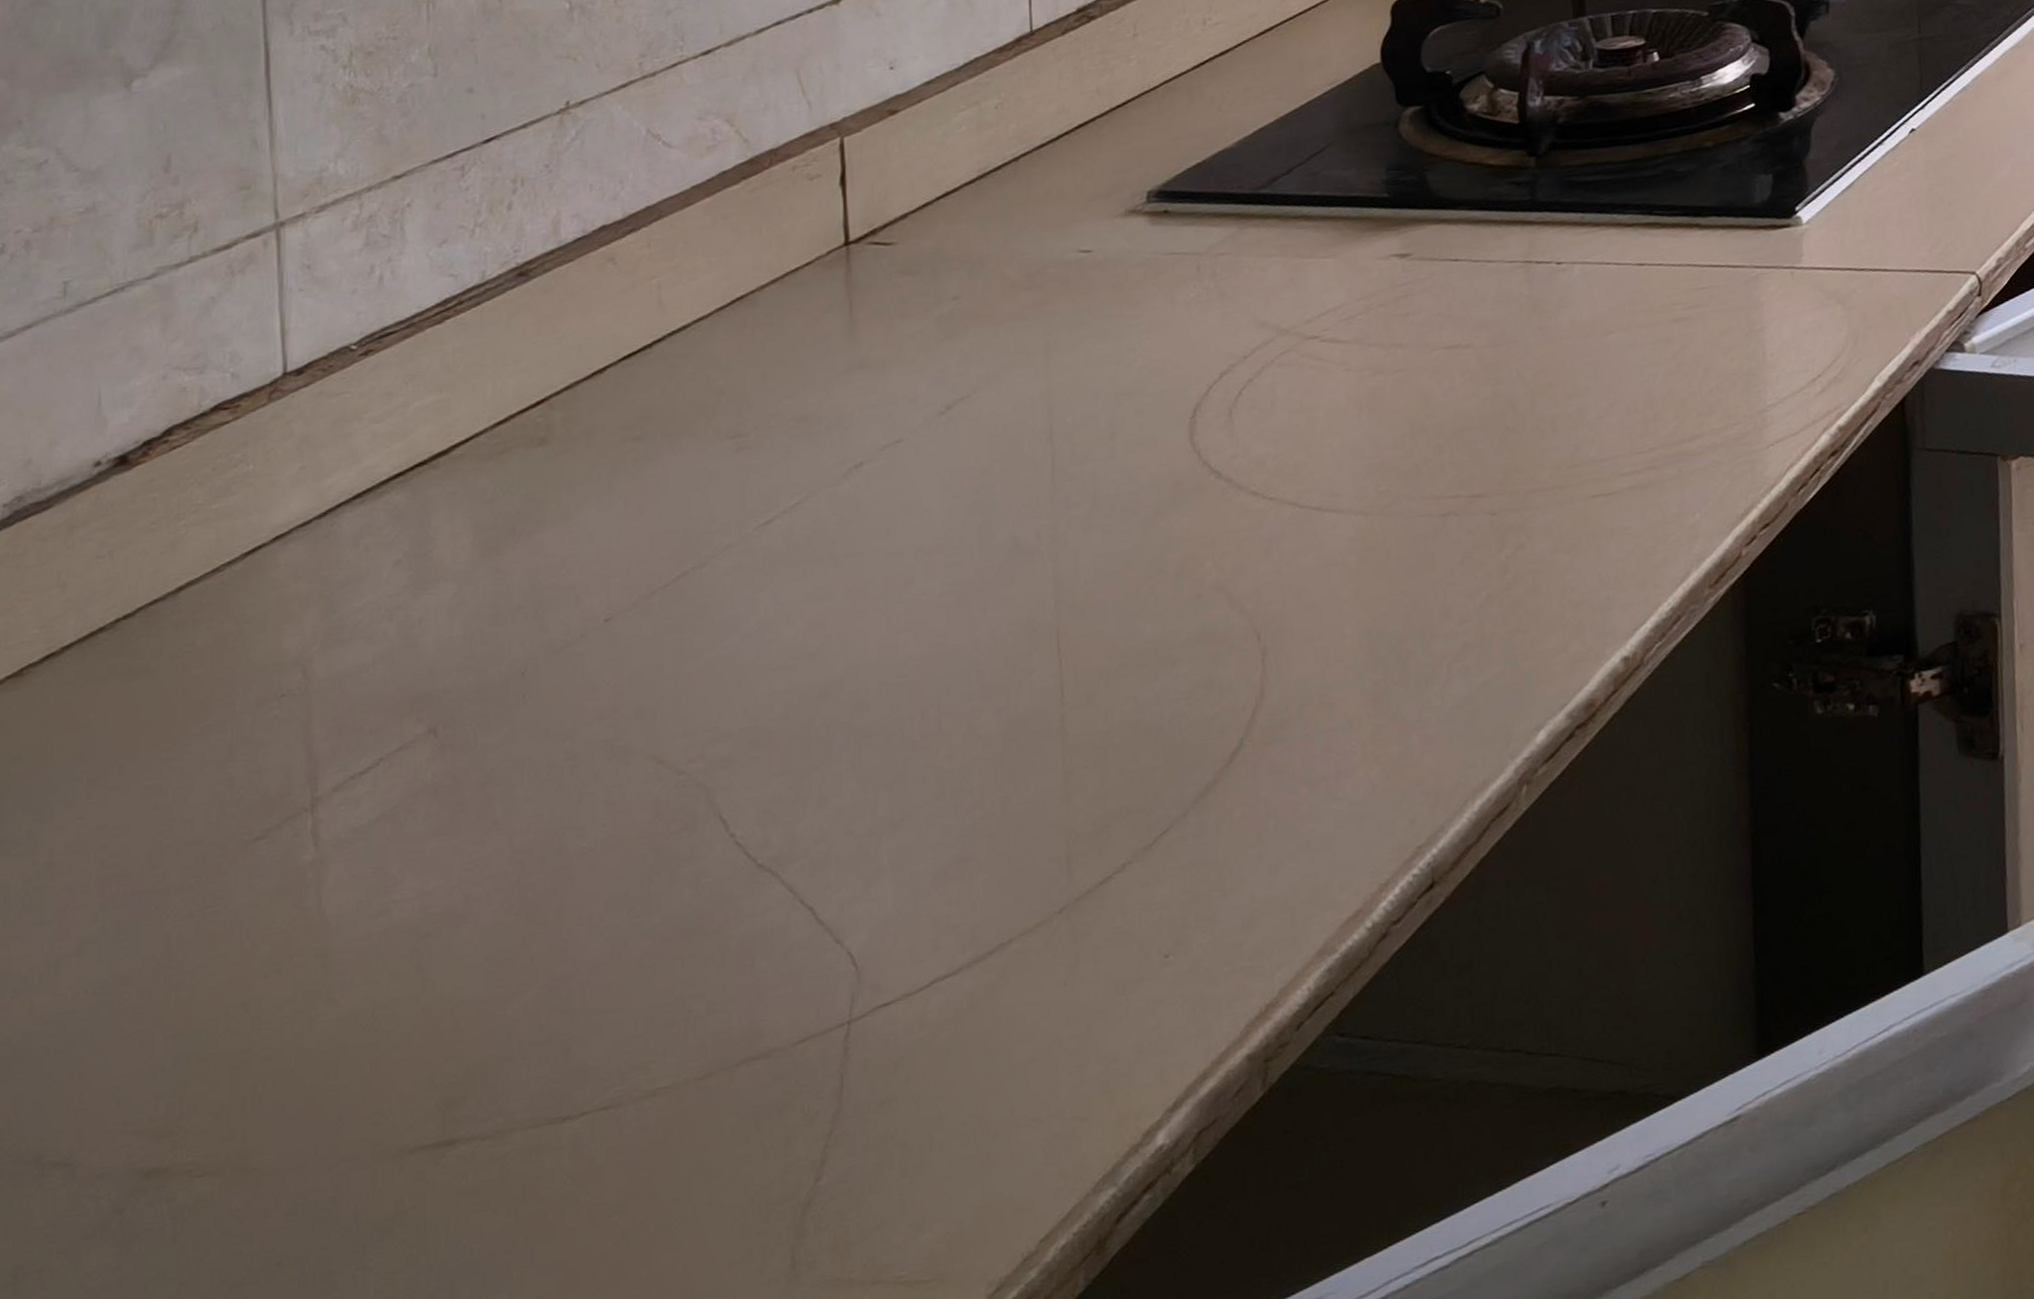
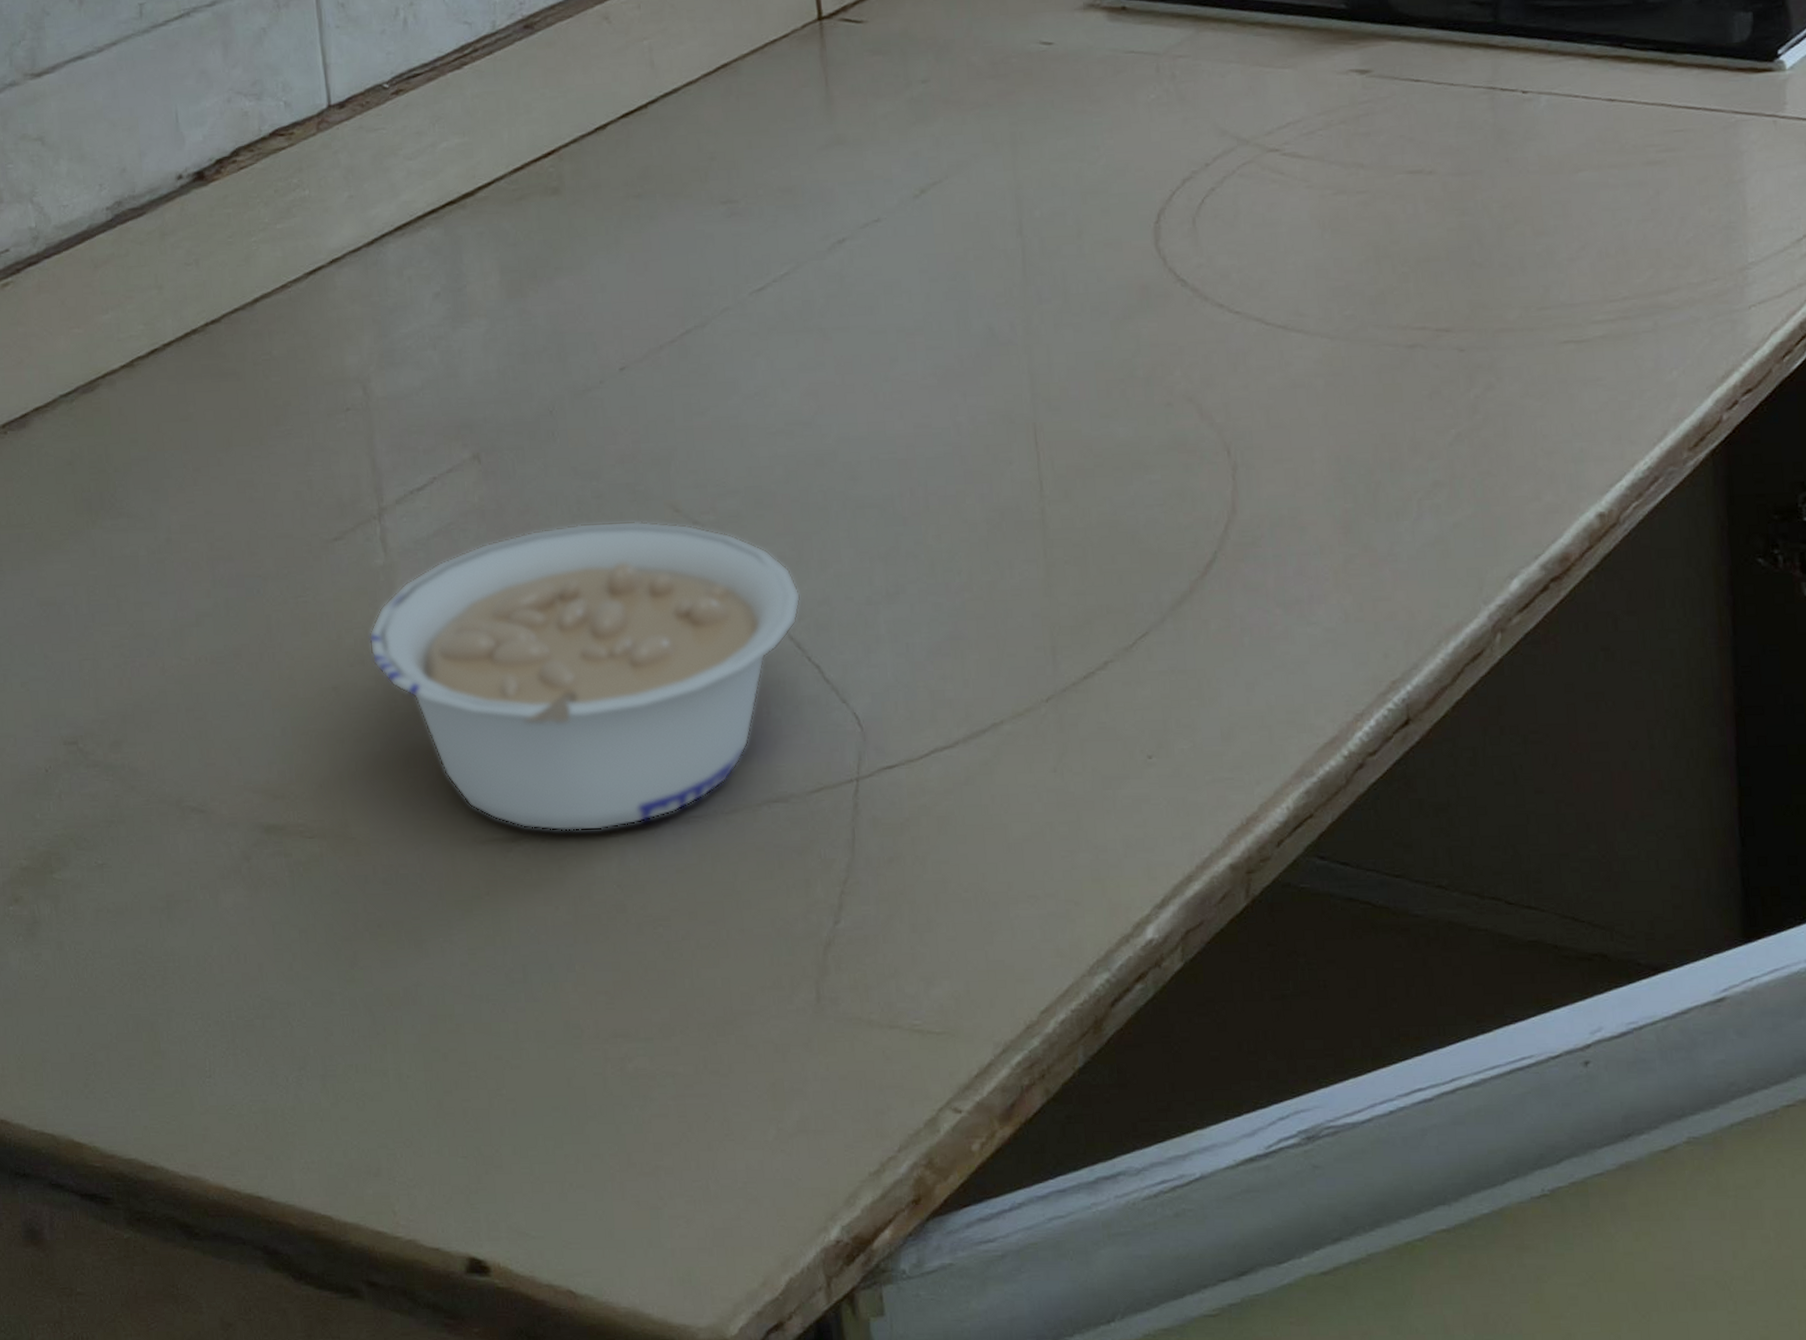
legume: none [288,775,796,1129] -> present [368,520,801,832]

